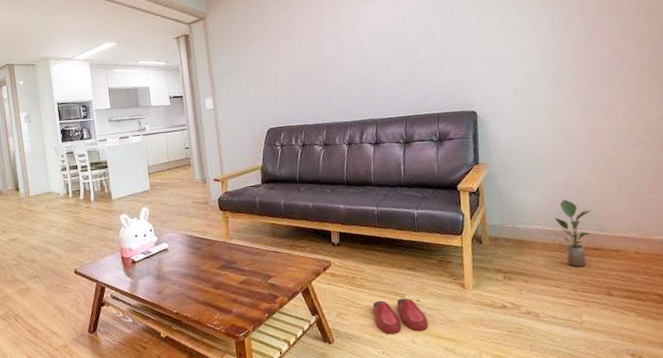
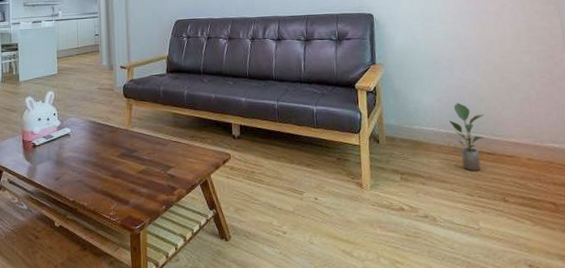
slippers: present [373,298,428,335] -> none [271,195,326,234]

